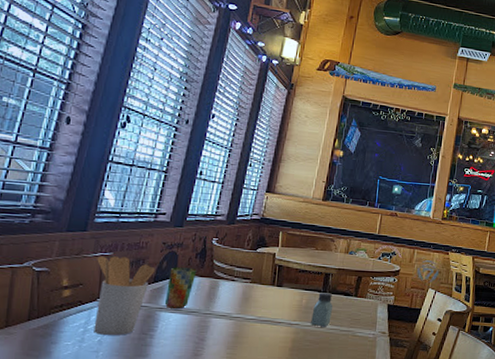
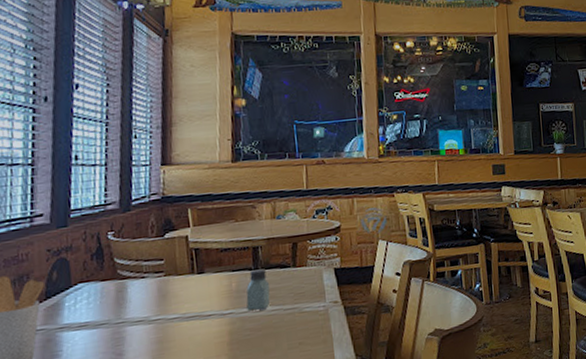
cup: present [164,267,197,310] -> none [63,272,97,326]

